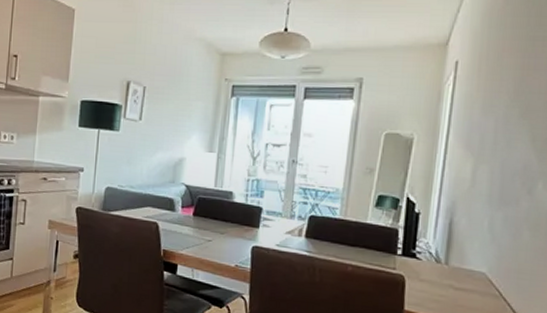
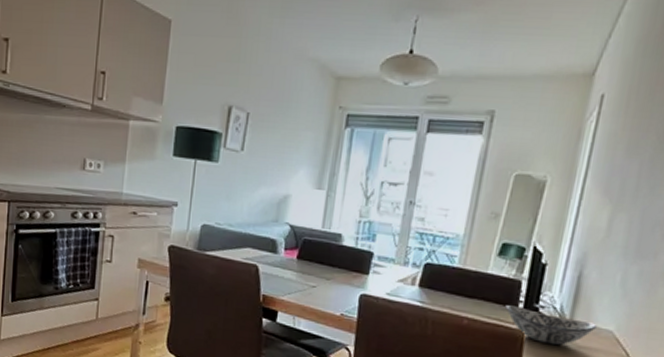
decorative bowl: none [385,252,470,288] -> present [505,305,597,346]

